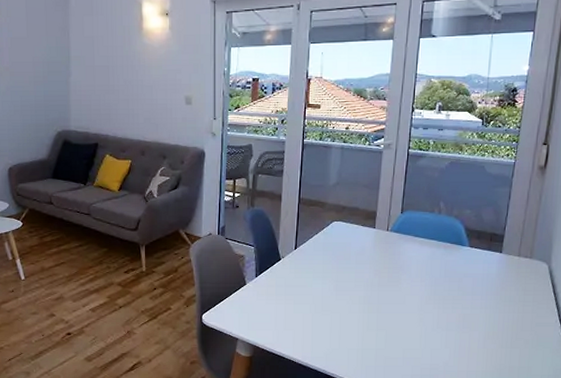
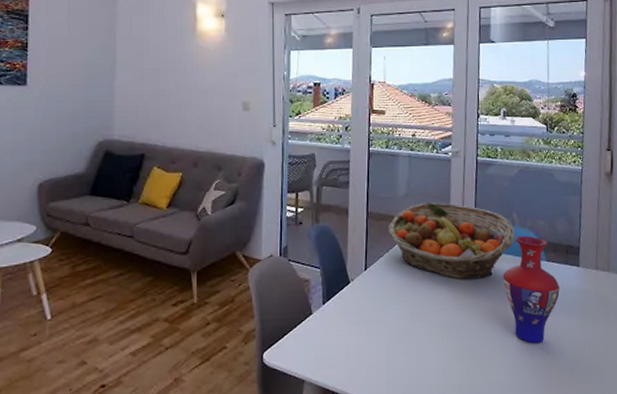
fruit basket: none [318,190,440,260] -> present [388,202,515,279]
vase: none [425,223,480,319] -> present [502,236,560,344]

